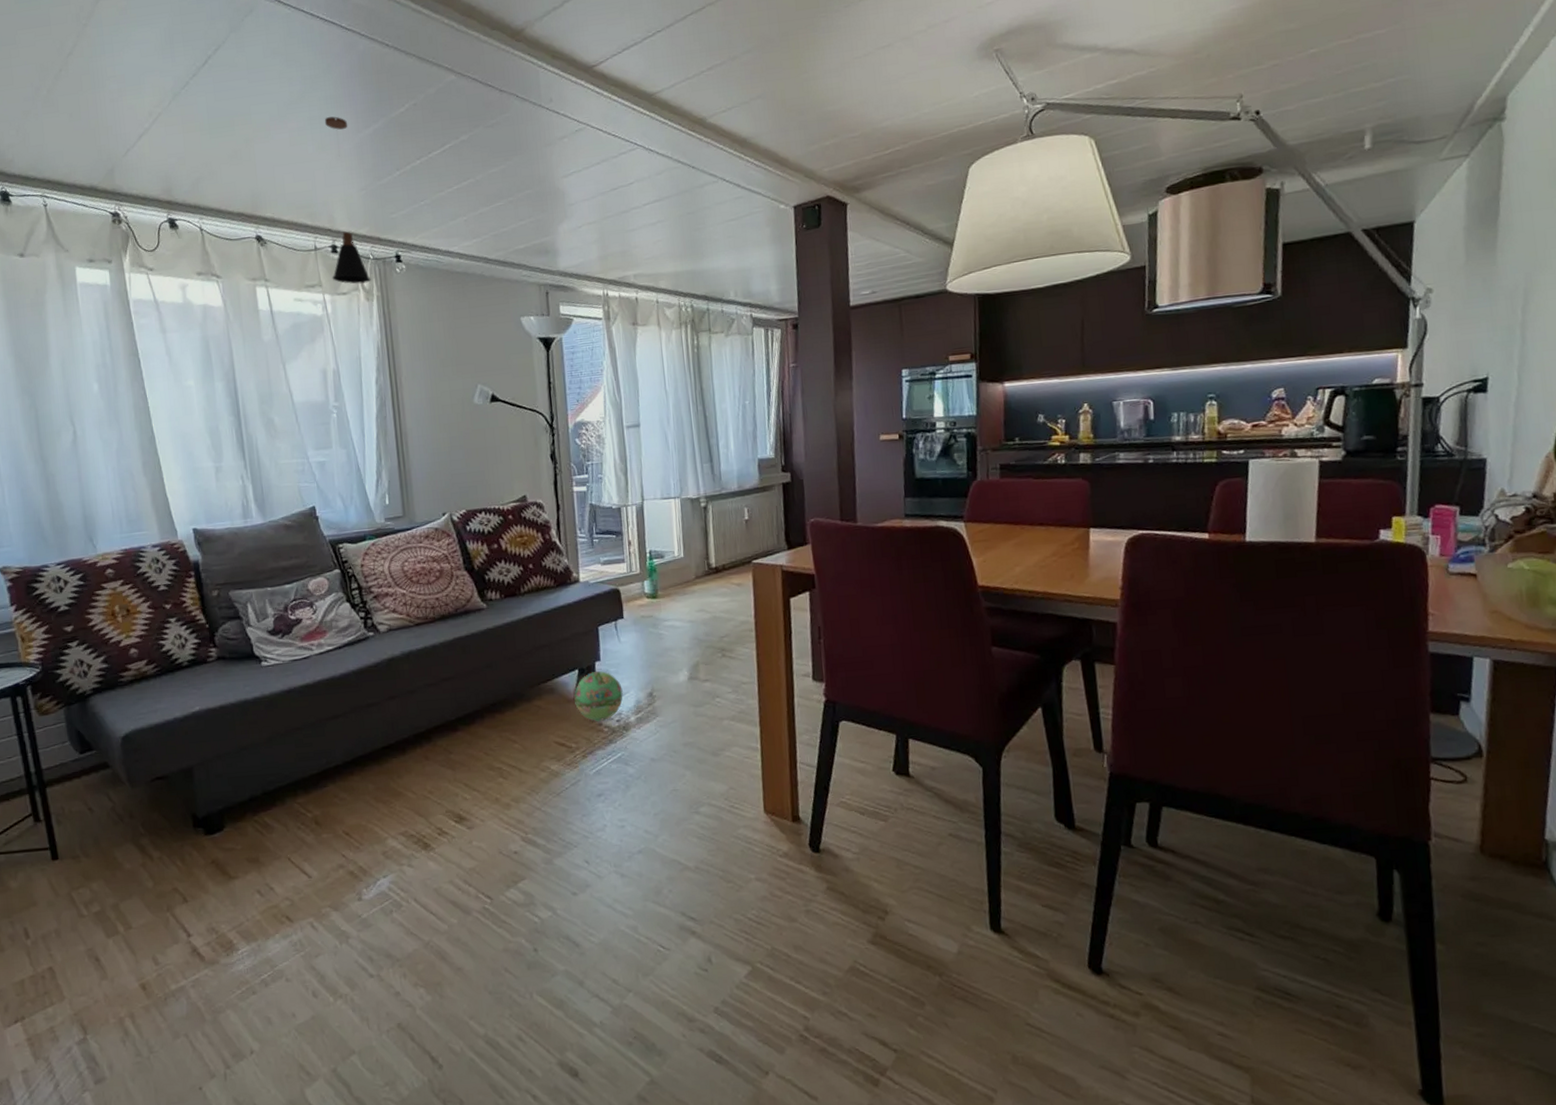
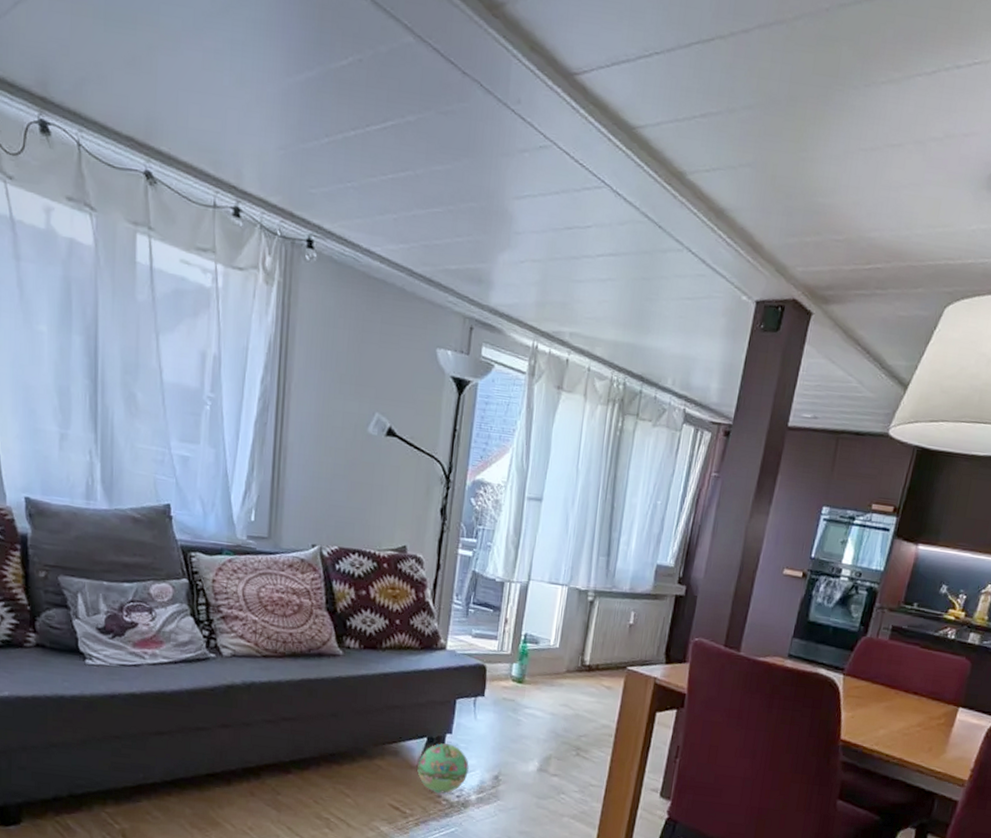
pendant lamp: present [324,116,371,284] -> none [229,46,277,263]

